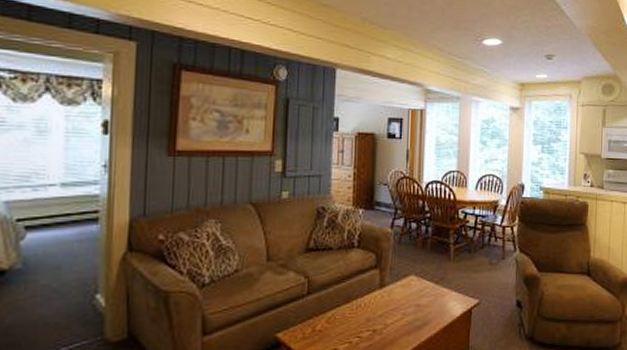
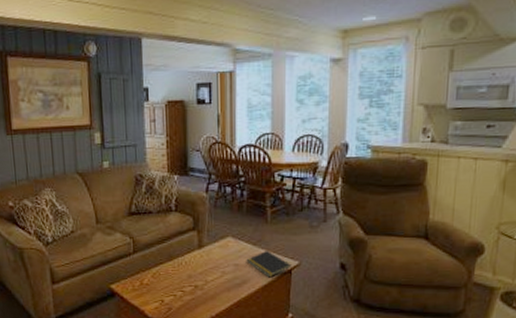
notepad: none [427,289,472,318] -> present [246,251,292,278]

